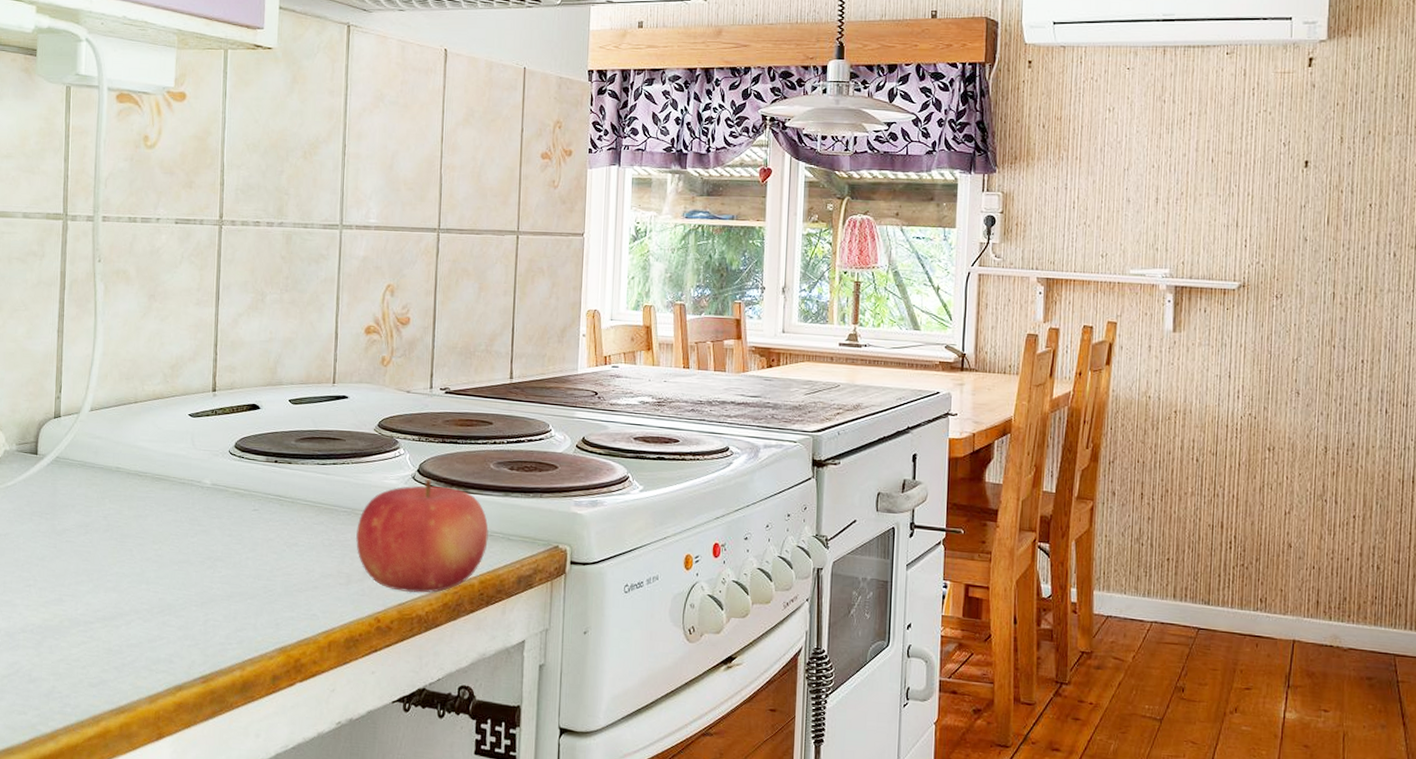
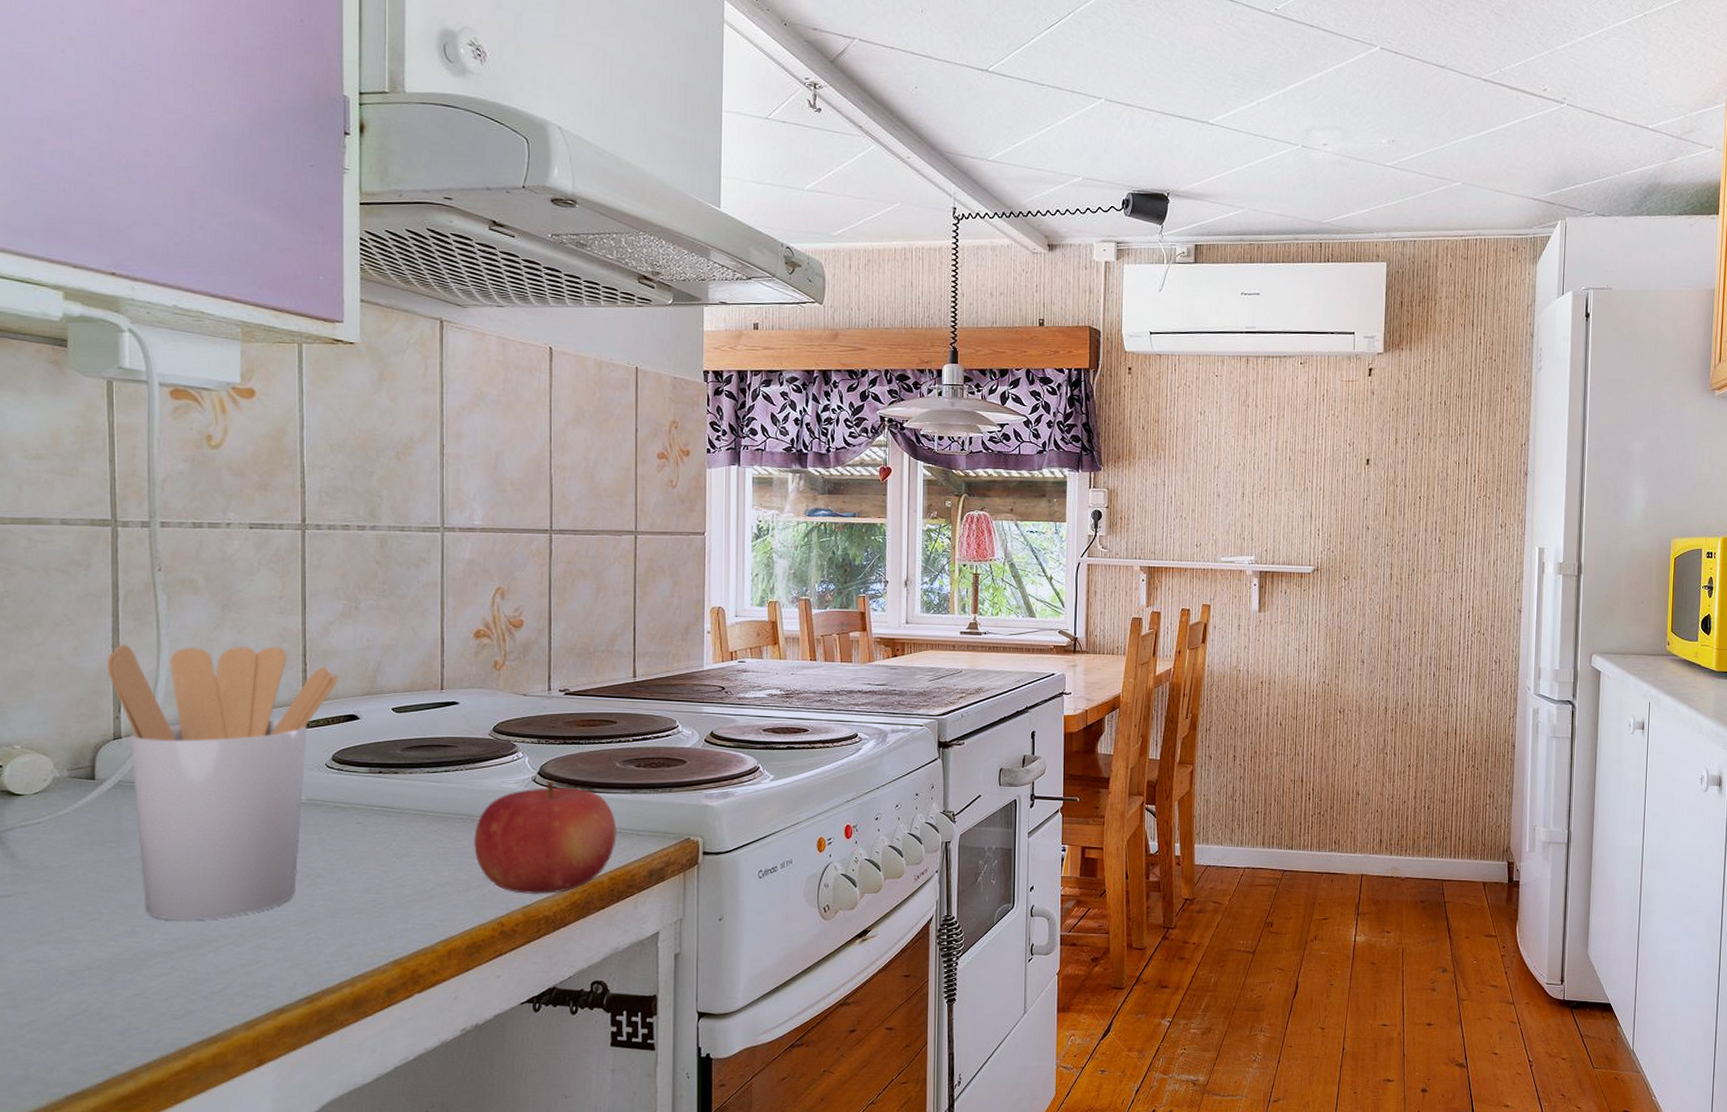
utensil holder: none [52,330,245,594] -> present [106,645,340,921]

